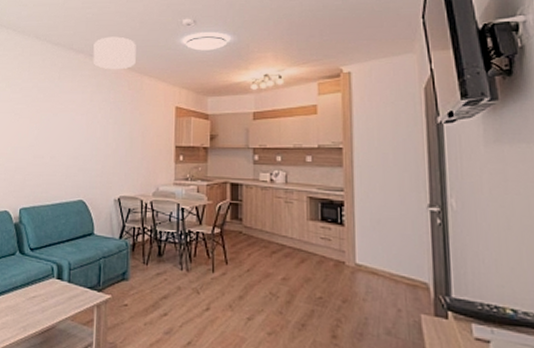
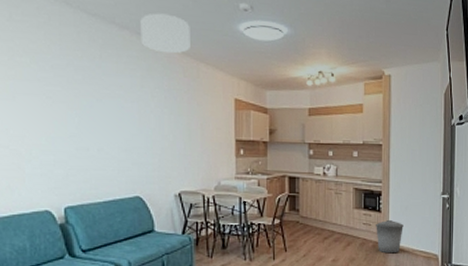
trash can: none [337,236,376,276] -> present [376,220,403,252]

